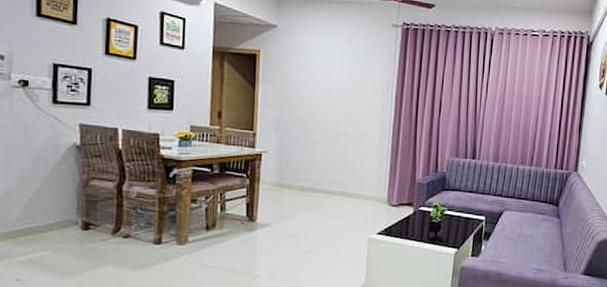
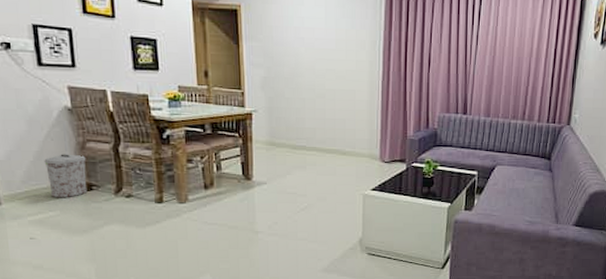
trash can: none [44,191,88,238] -> present [44,154,88,198]

